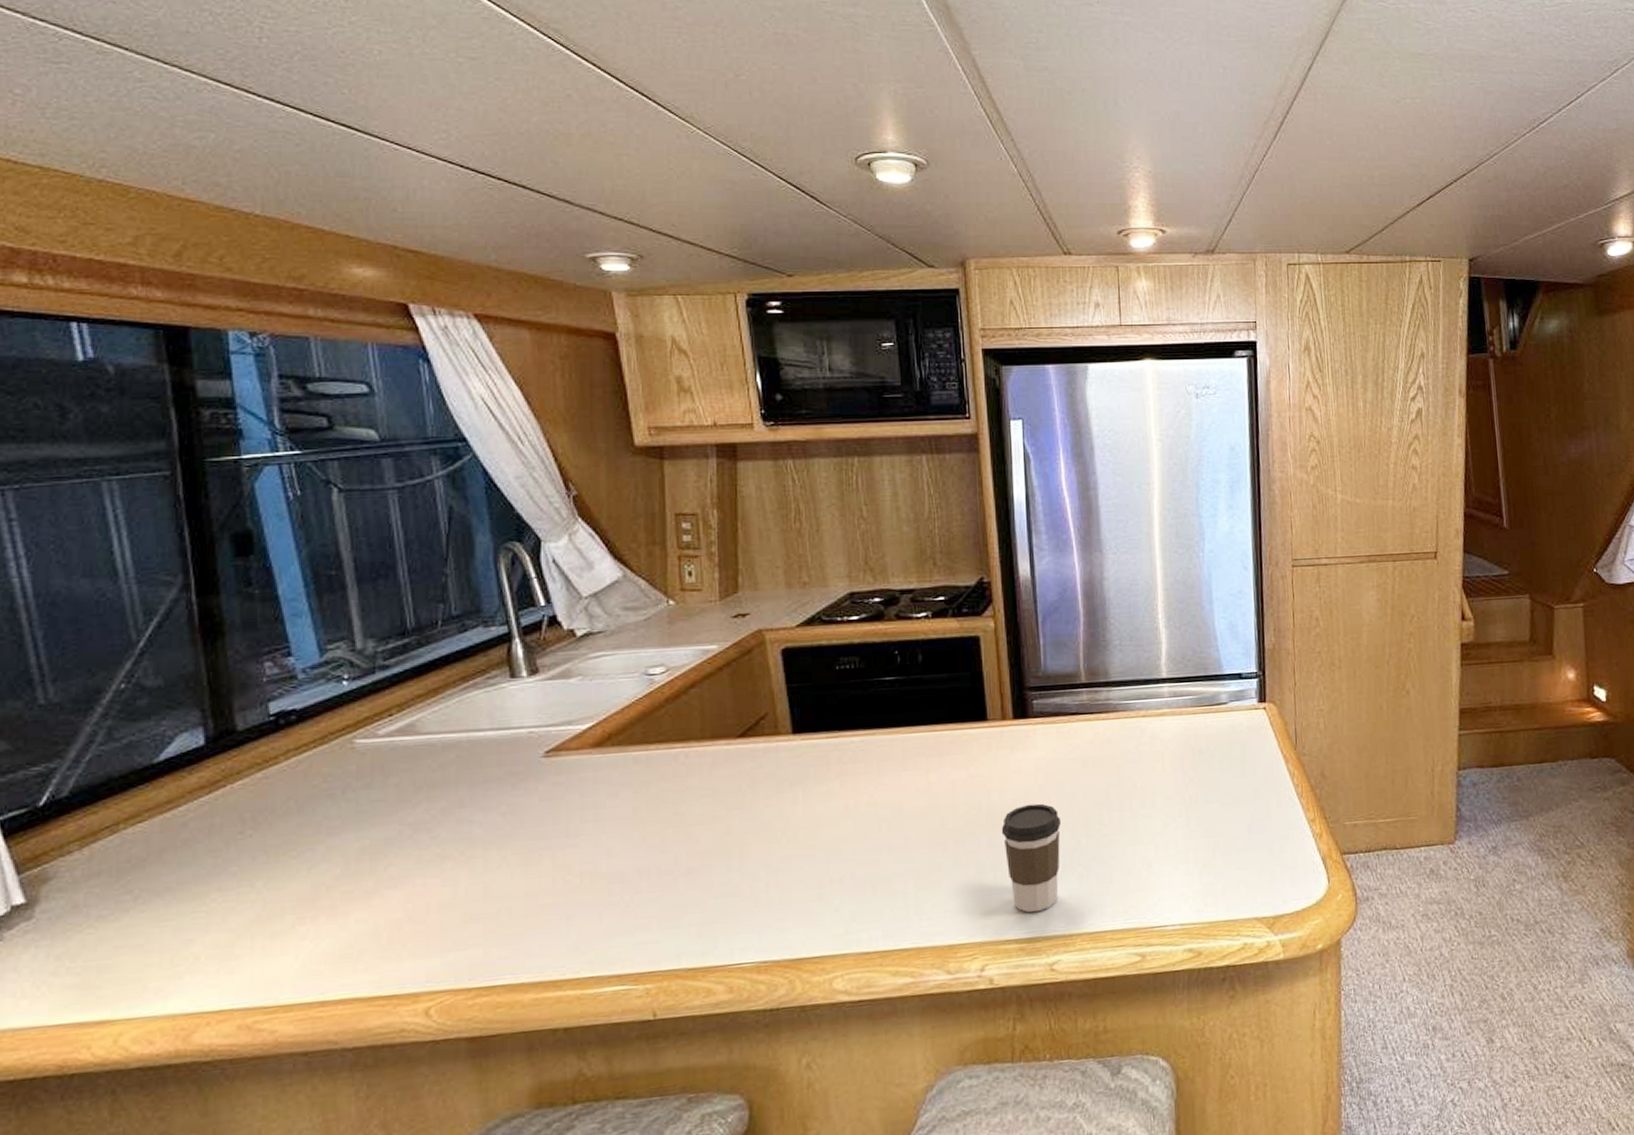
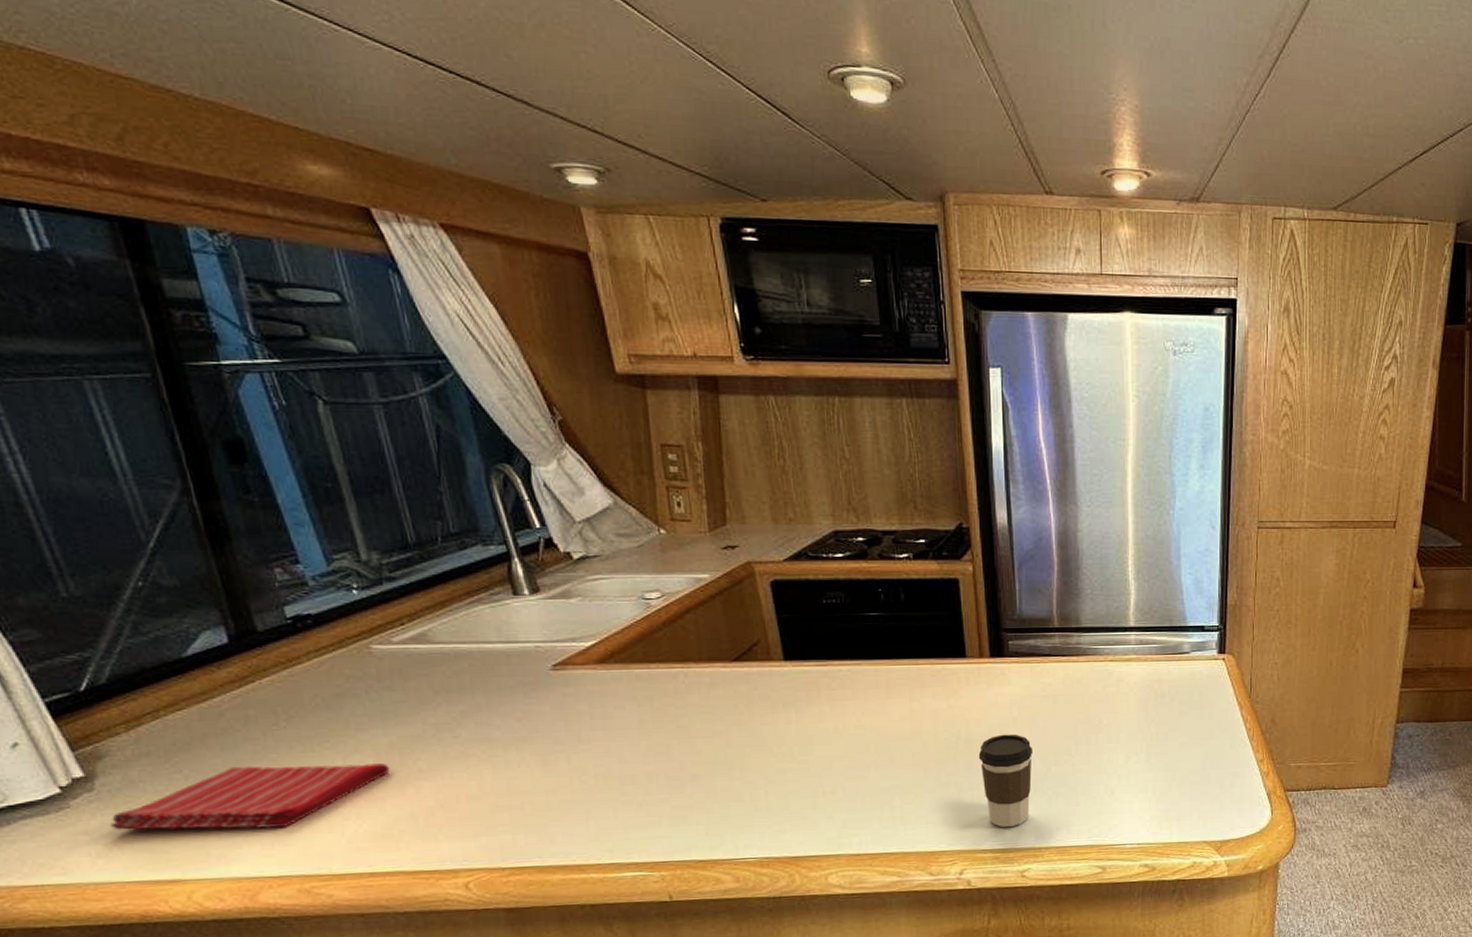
dish towel: none [42,871,358,964] -> present [109,763,390,830]

